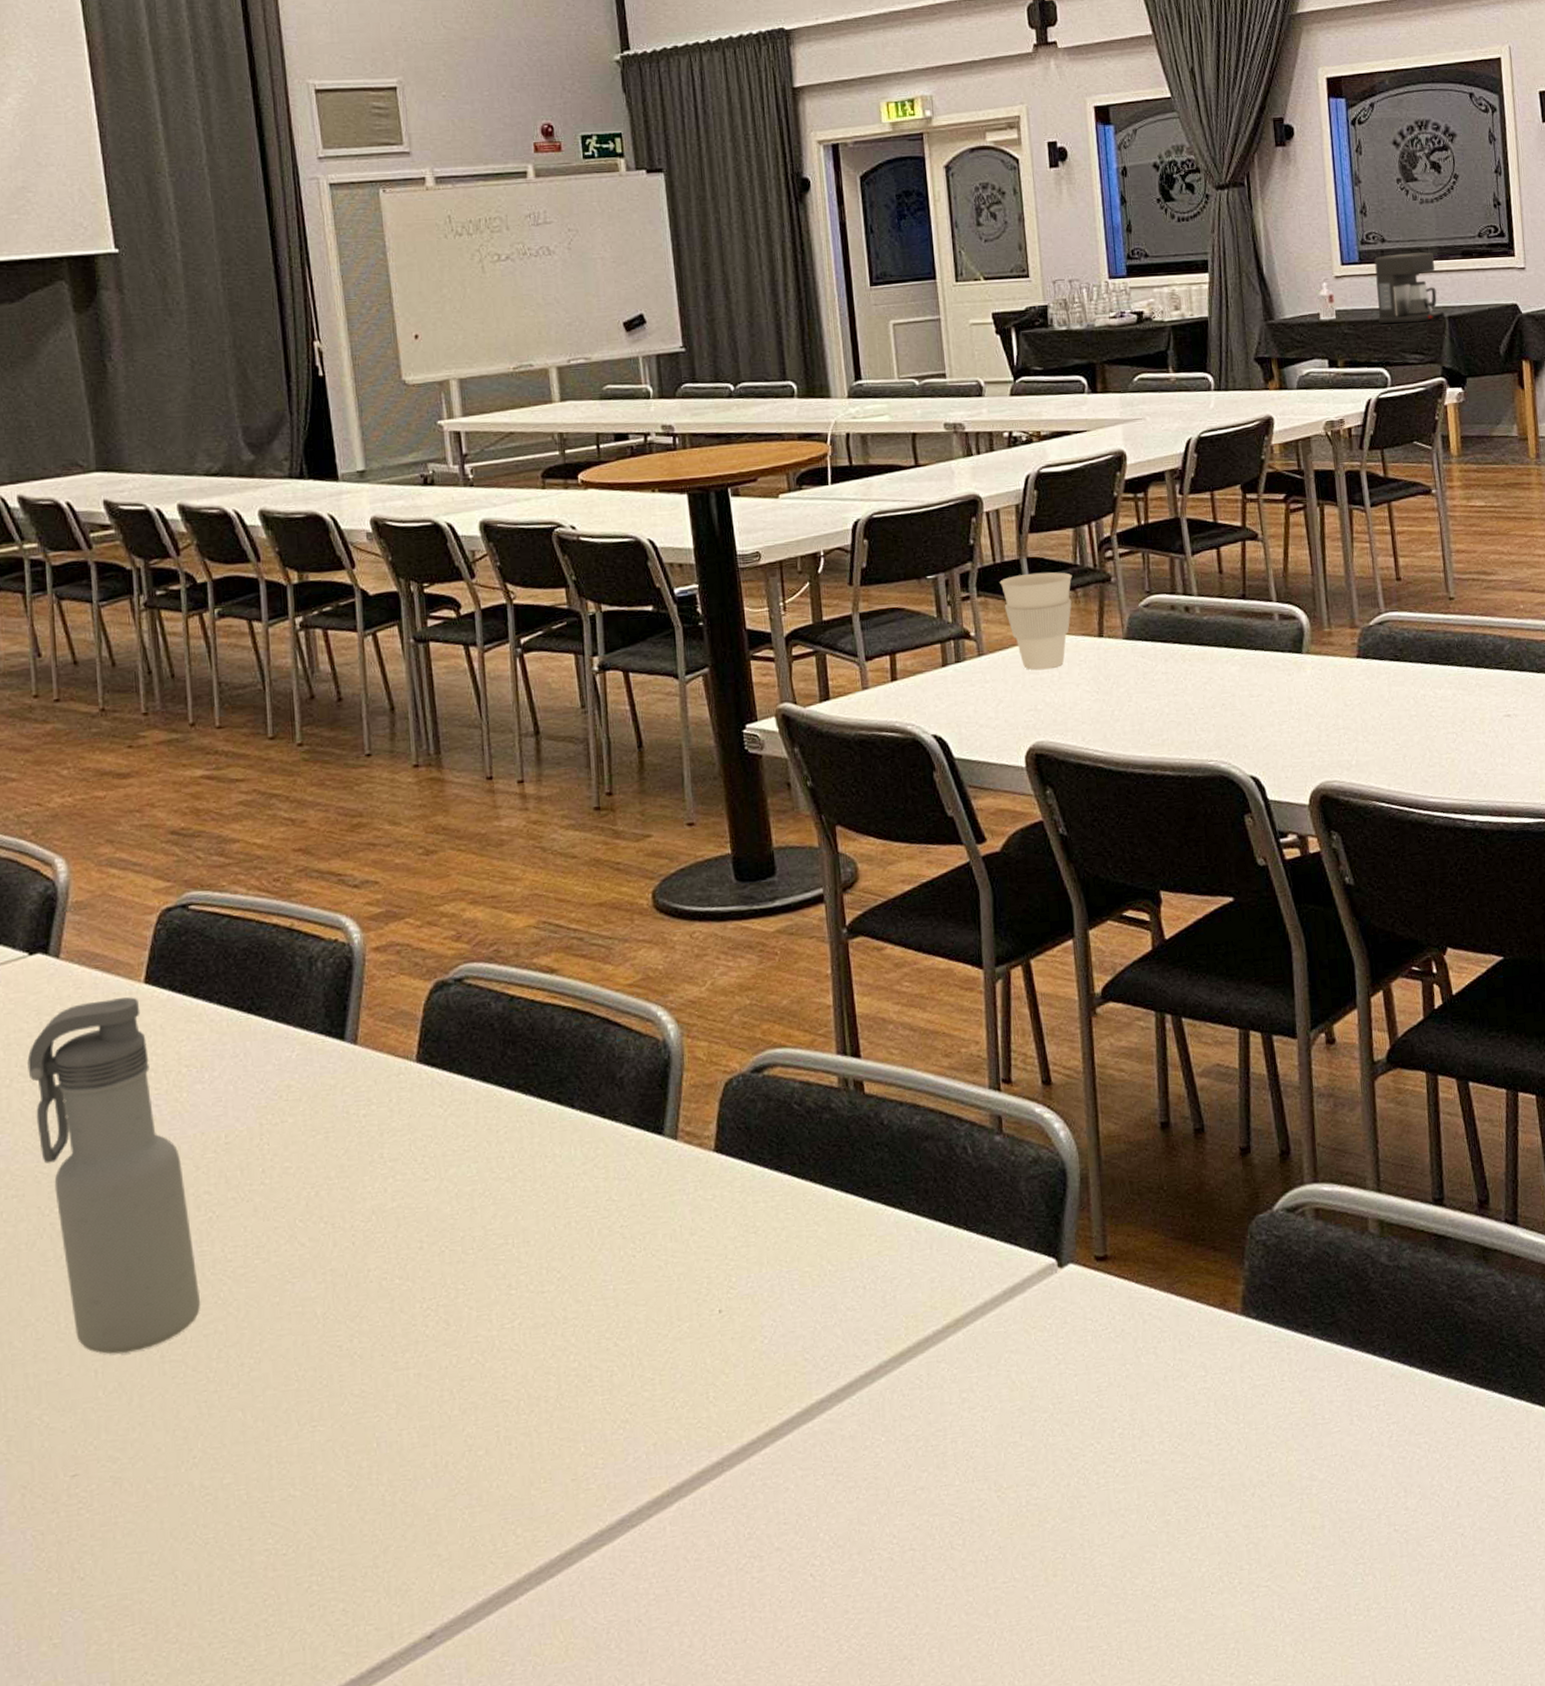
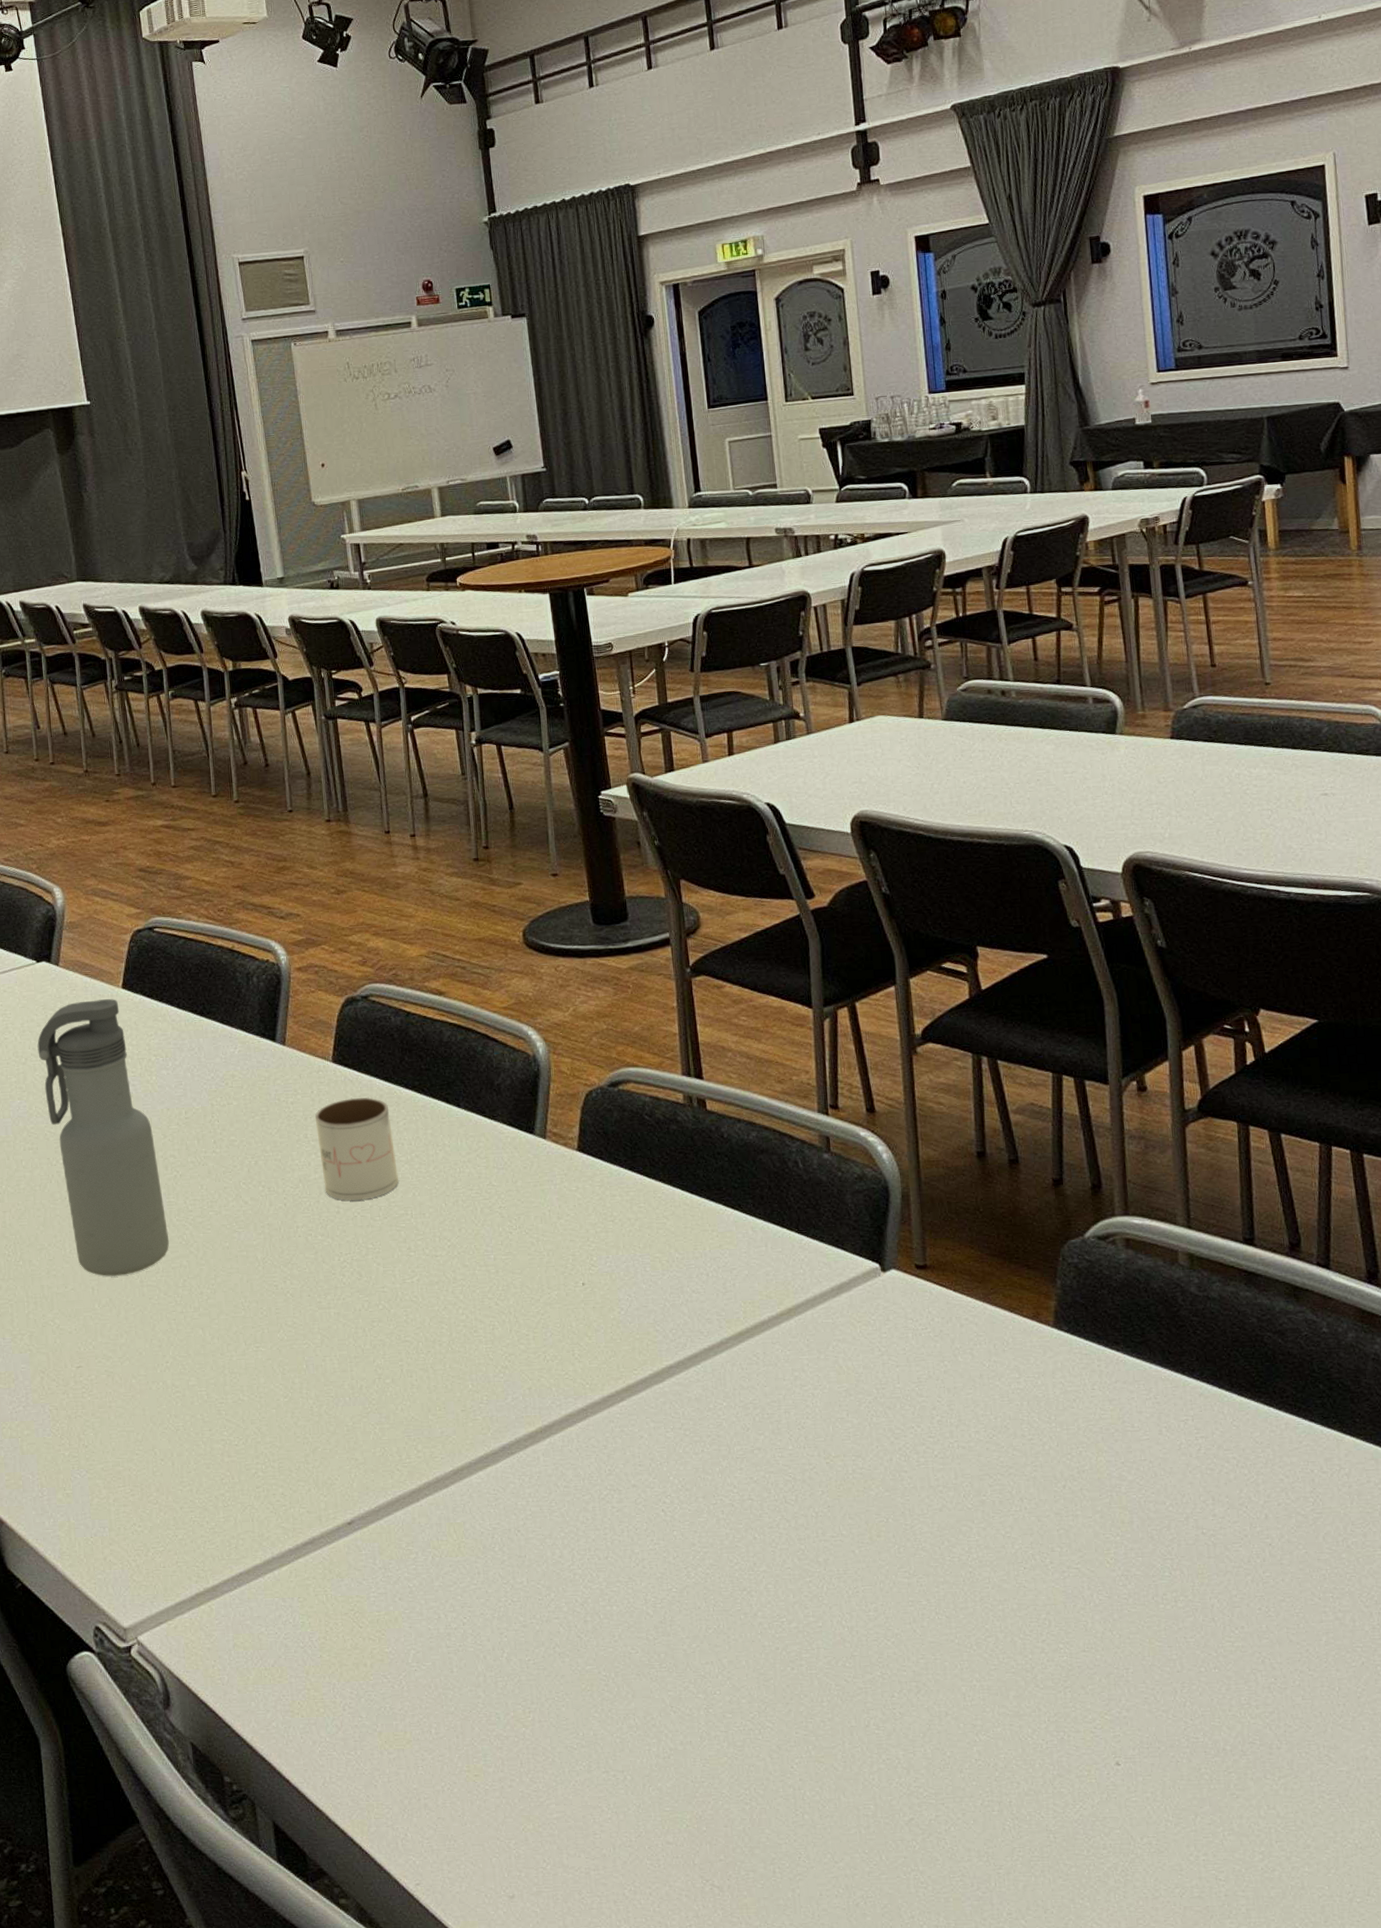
mug: none [393,1102,497,1233] -> present [314,1097,398,1201]
cup: present [1000,572,1072,671] -> none [827,659,894,748]
coffee maker: present [1374,252,1444,324] -> none [1191,356,1263,426]

